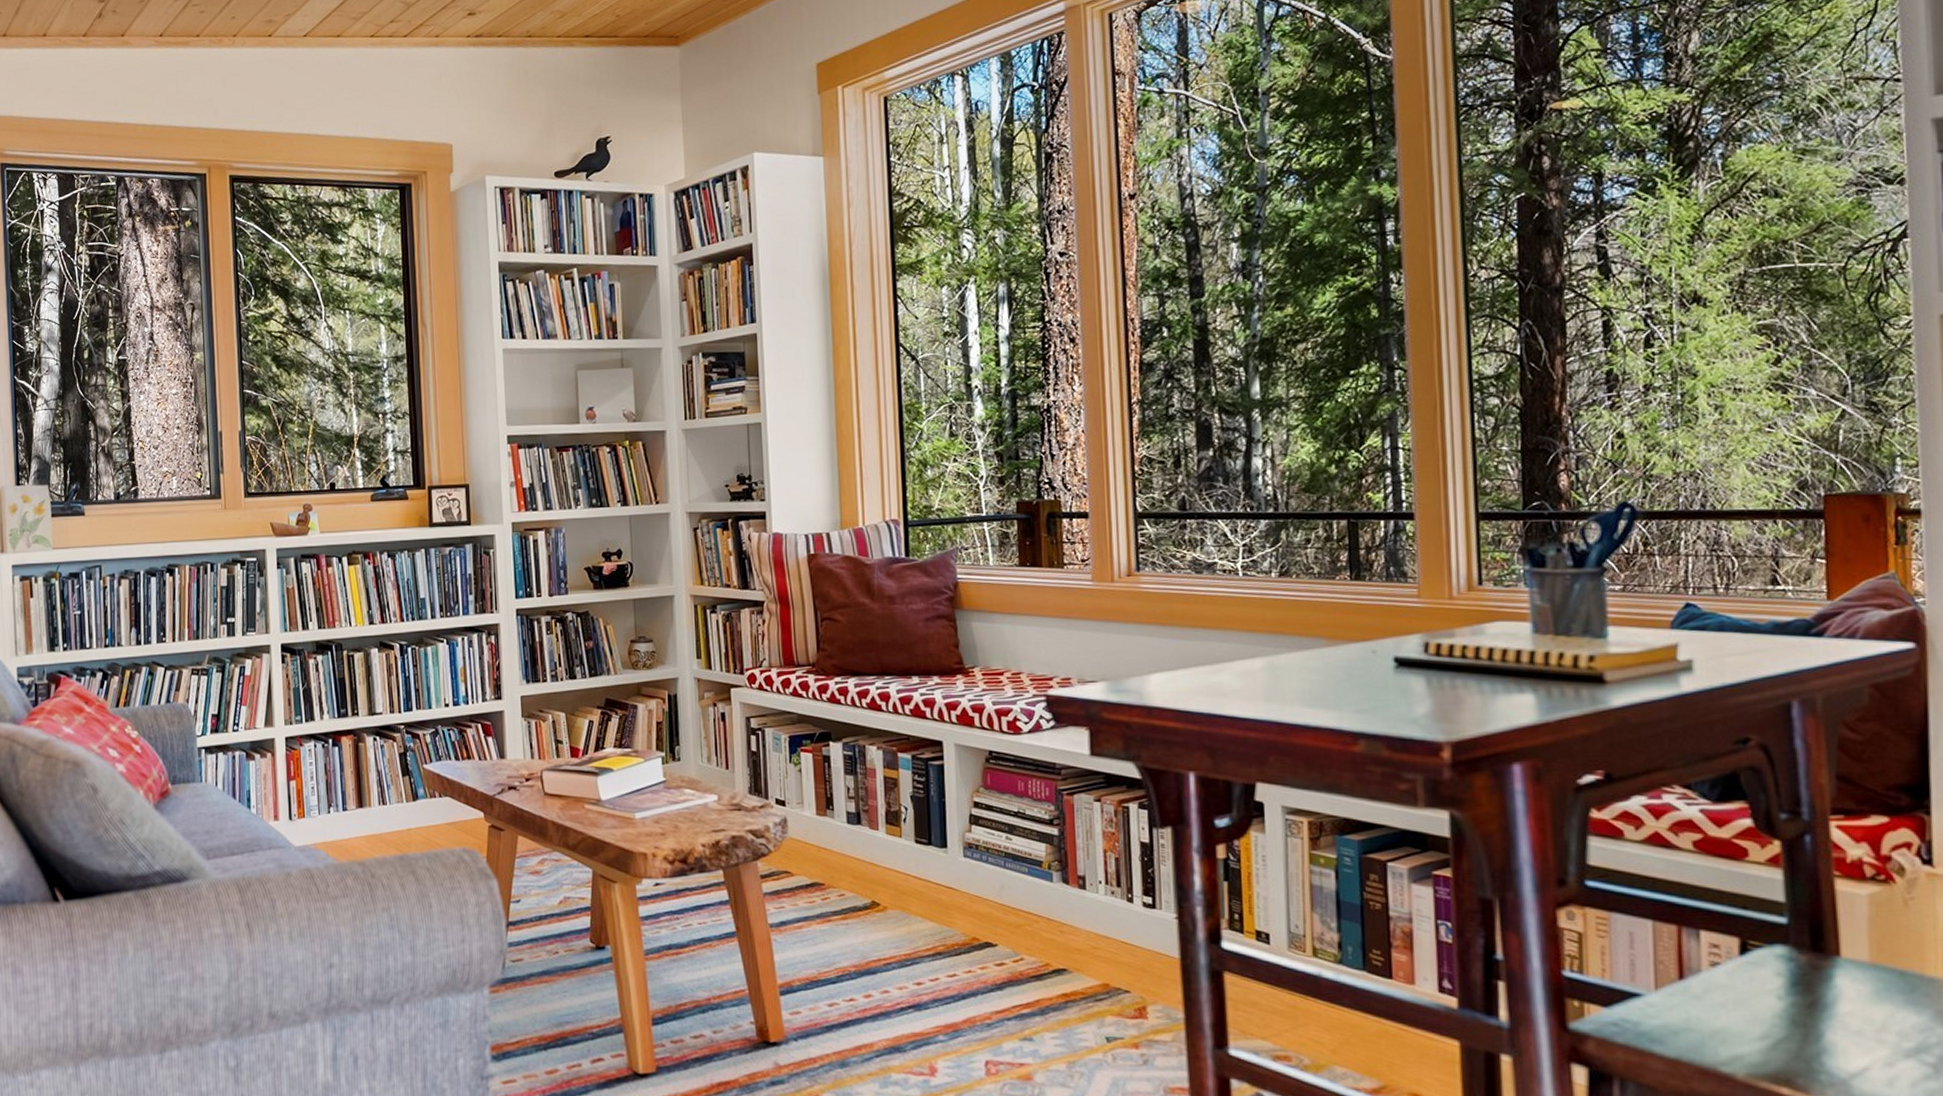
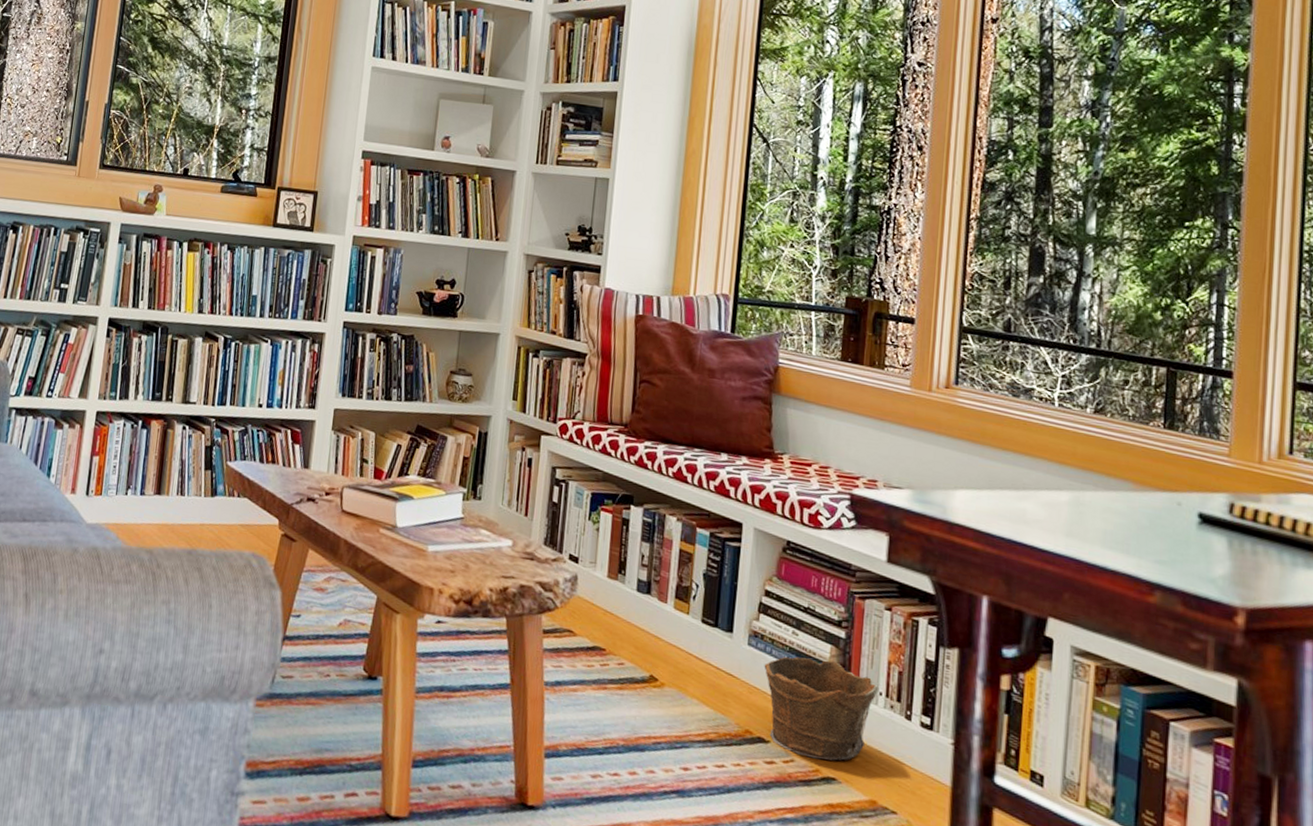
clay pot: none [982,859,1097,954] -> present [764,656,878,761]

